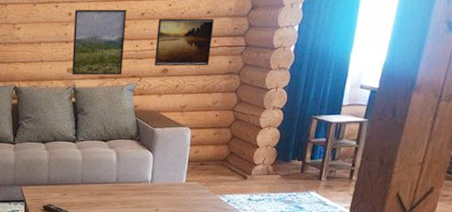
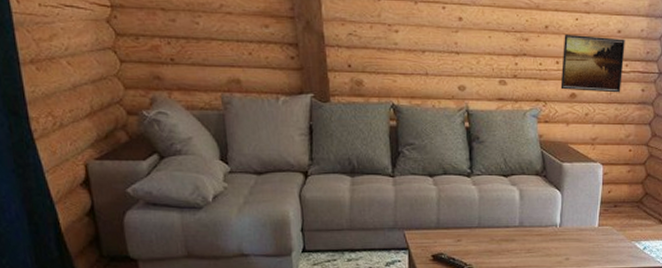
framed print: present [72,9,127,76] -> none [464,13,529,98]

